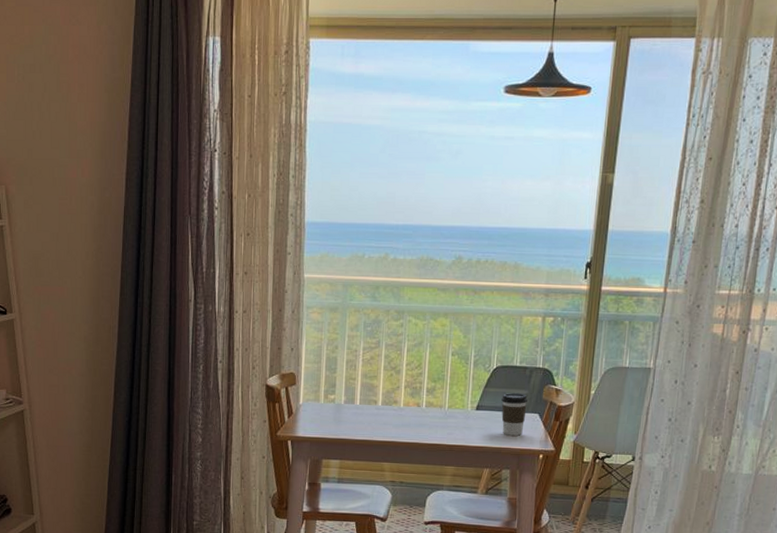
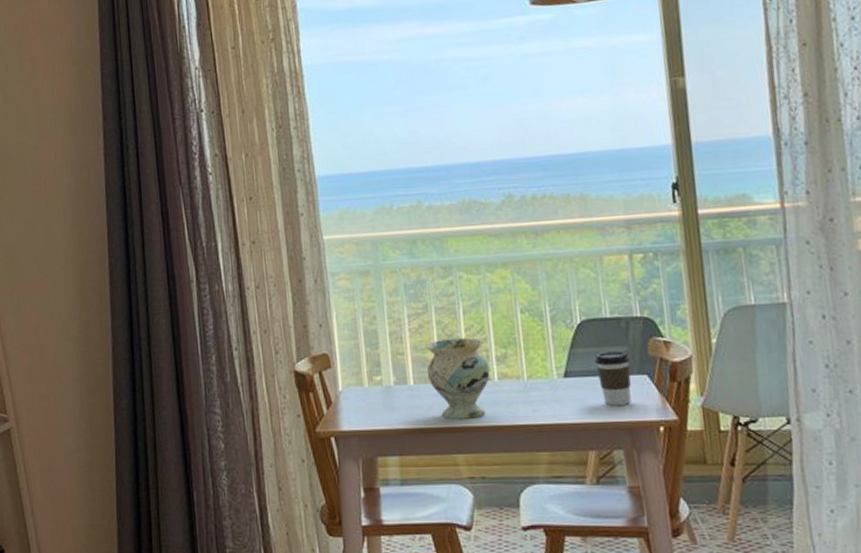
vase: none [371,370,421,436] -> present [425,337,490,419]

